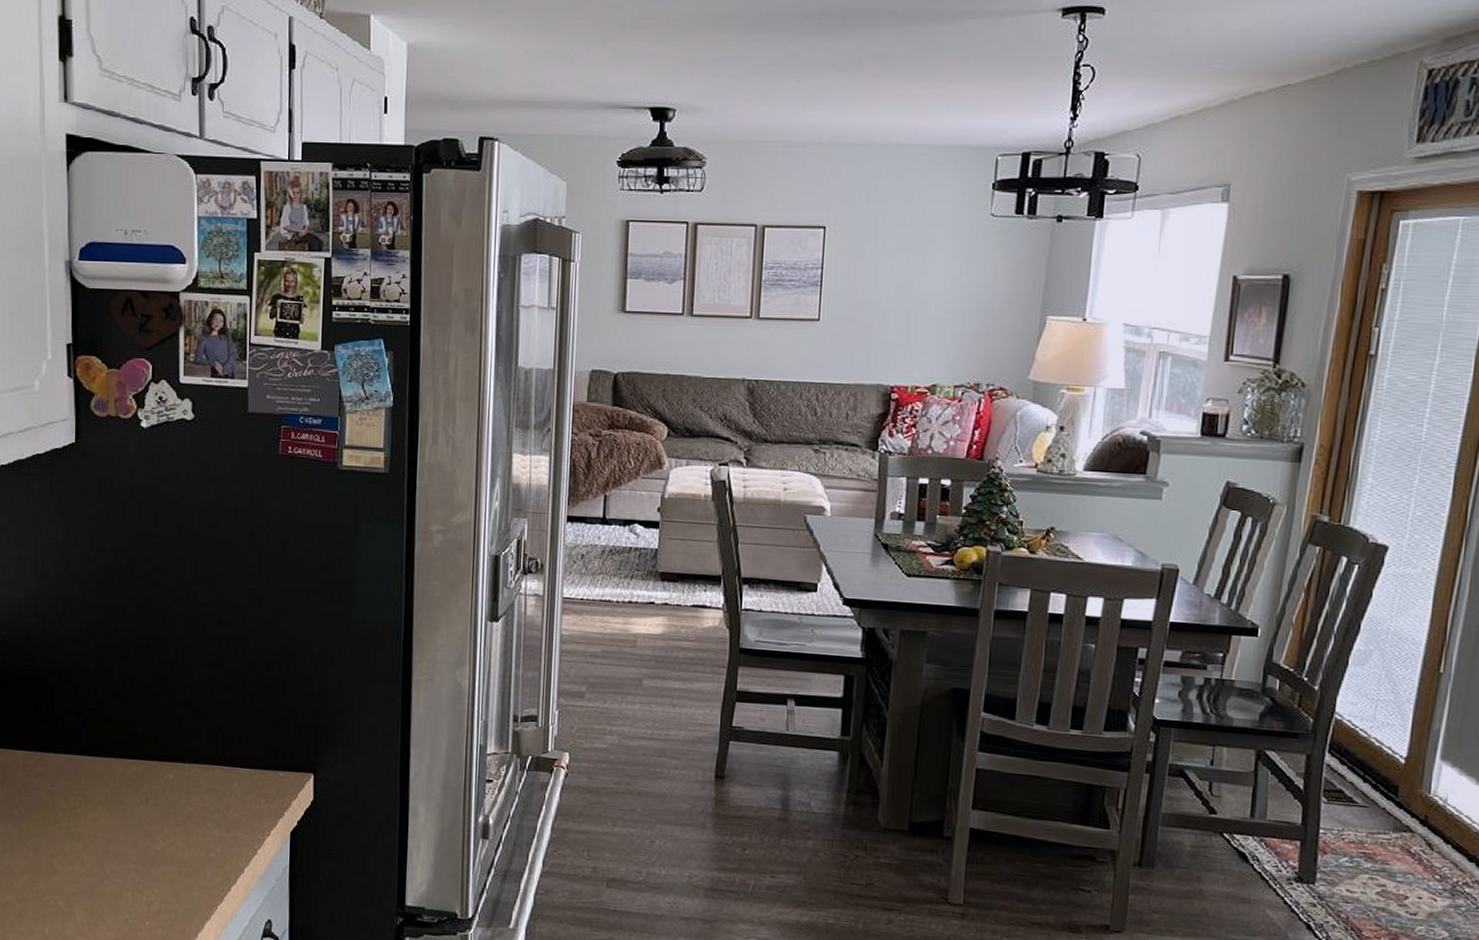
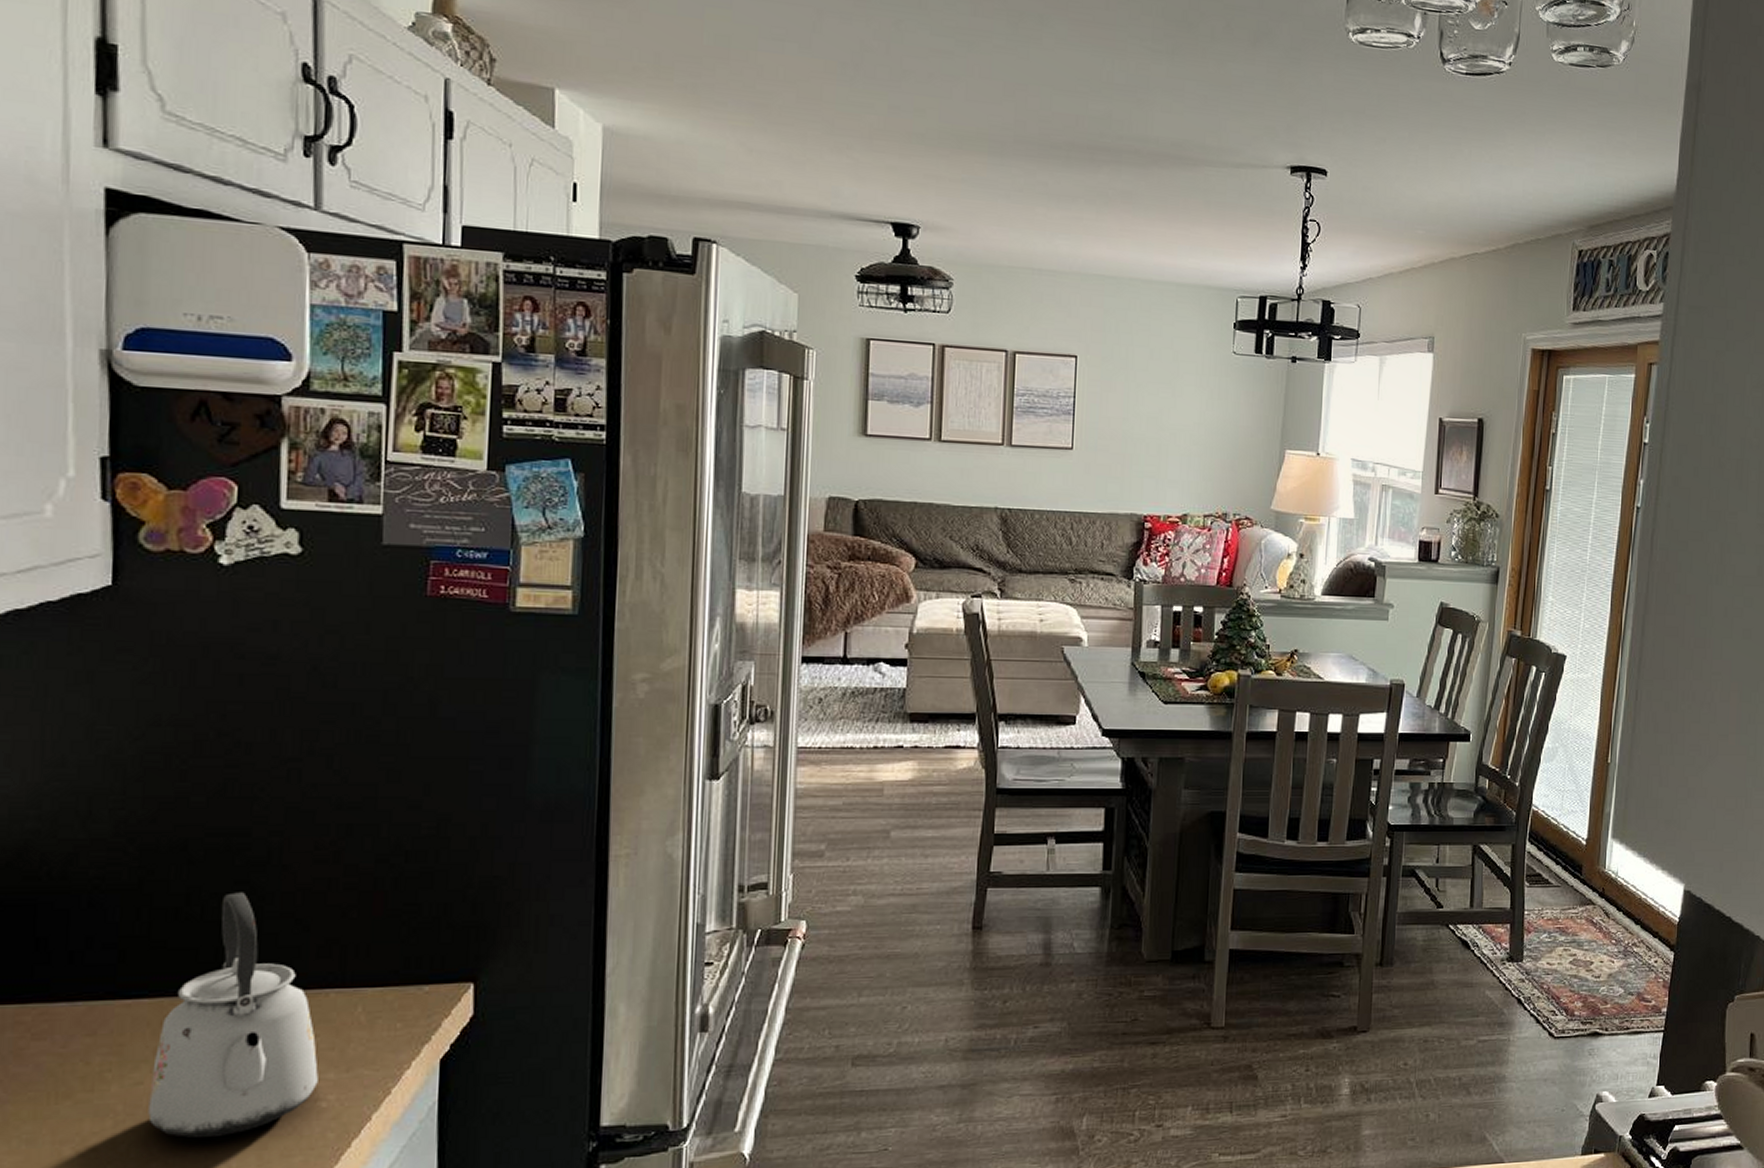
kettle: none [103,683,209,868] -> present [148,892,318,1139]

